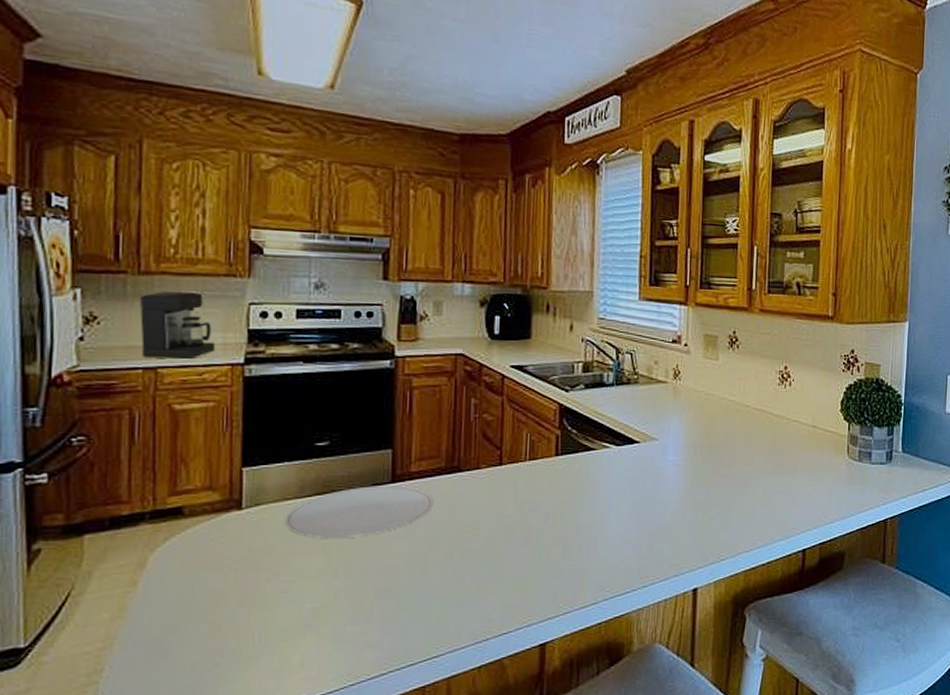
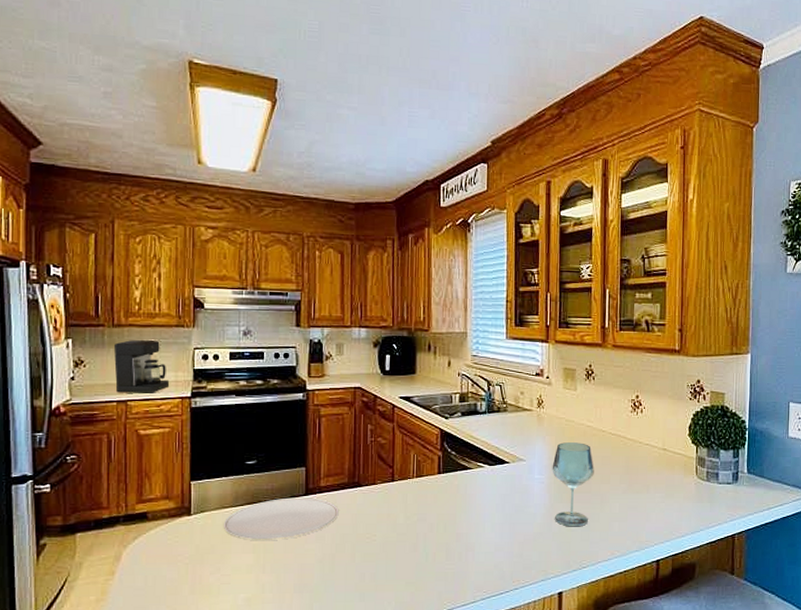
wine glass: none [688,419,736,515] -> present [552,442,594,527]

